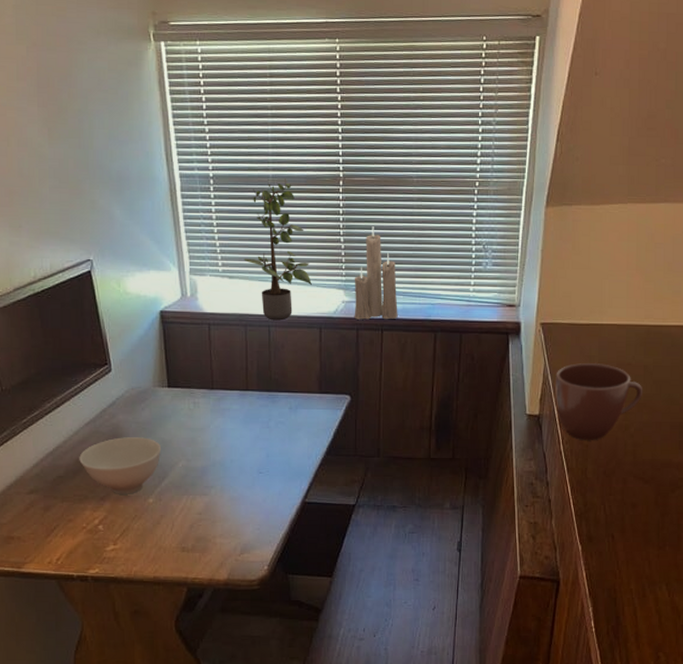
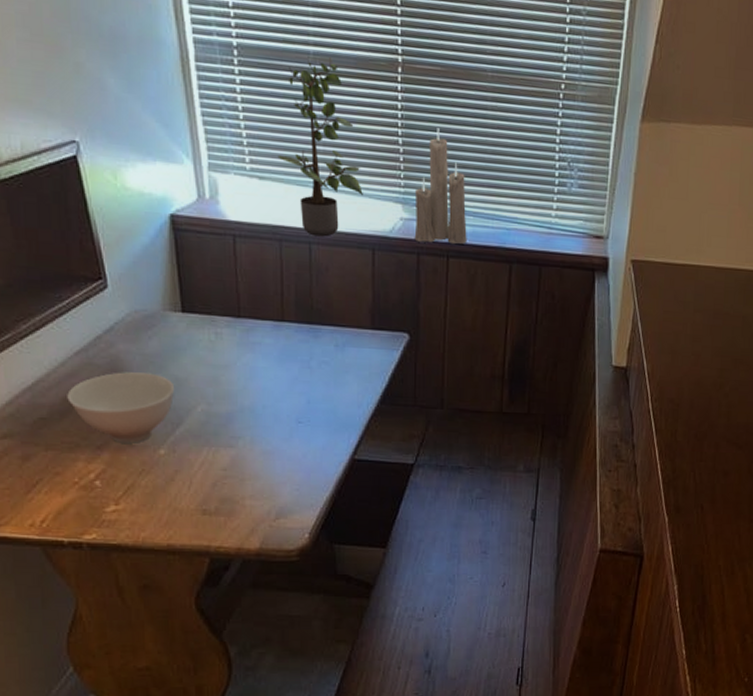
cup: present [554,362,643,440] -> none [644,309,741,398]

